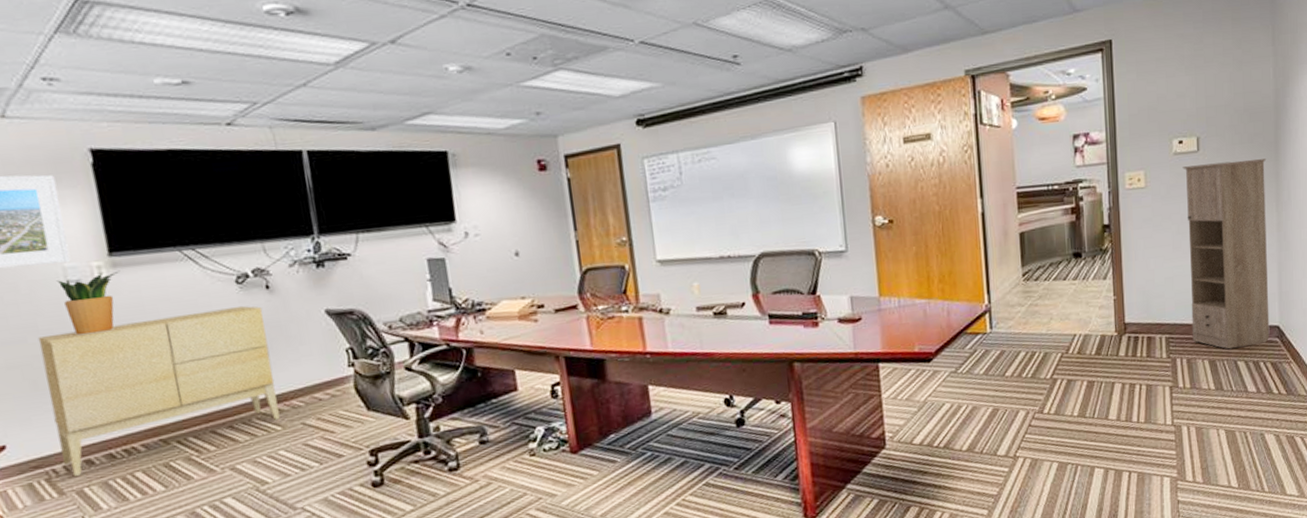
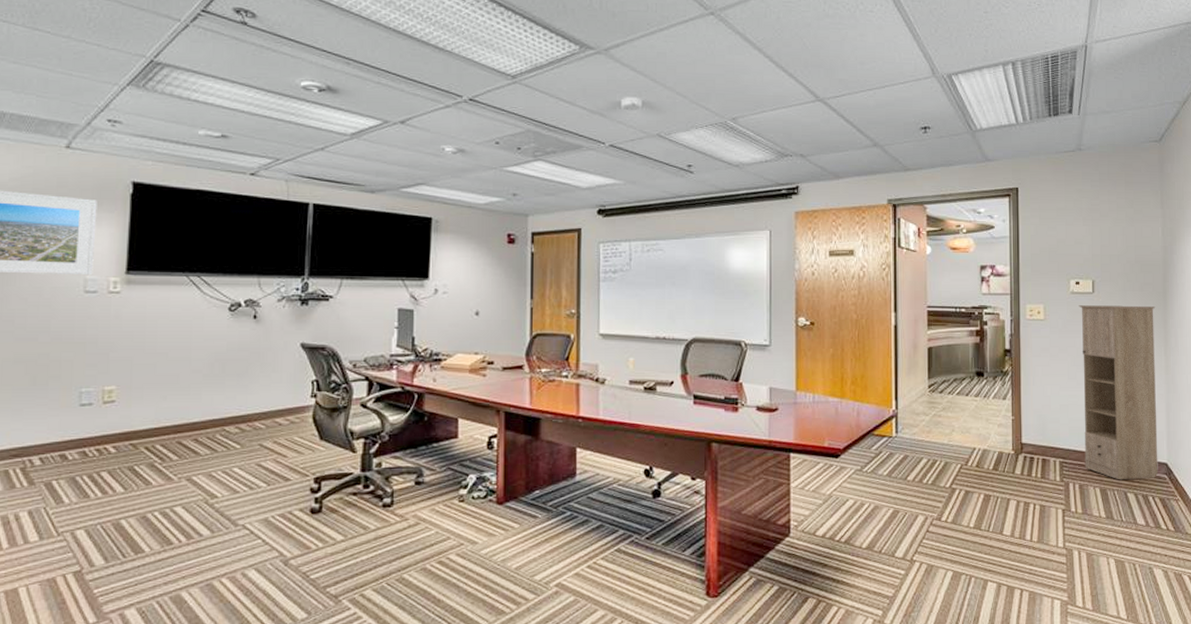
sideboard: present [37,306,280,476] -> none [40,332,247,468]
potted plant: present [56,270,120,336] -> none [76,287,133,340]

